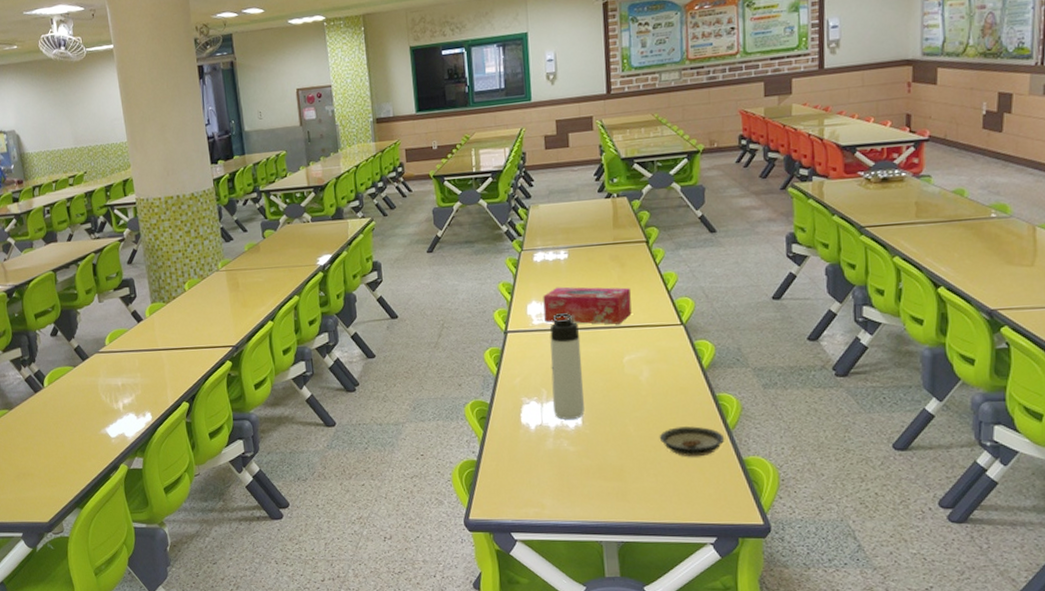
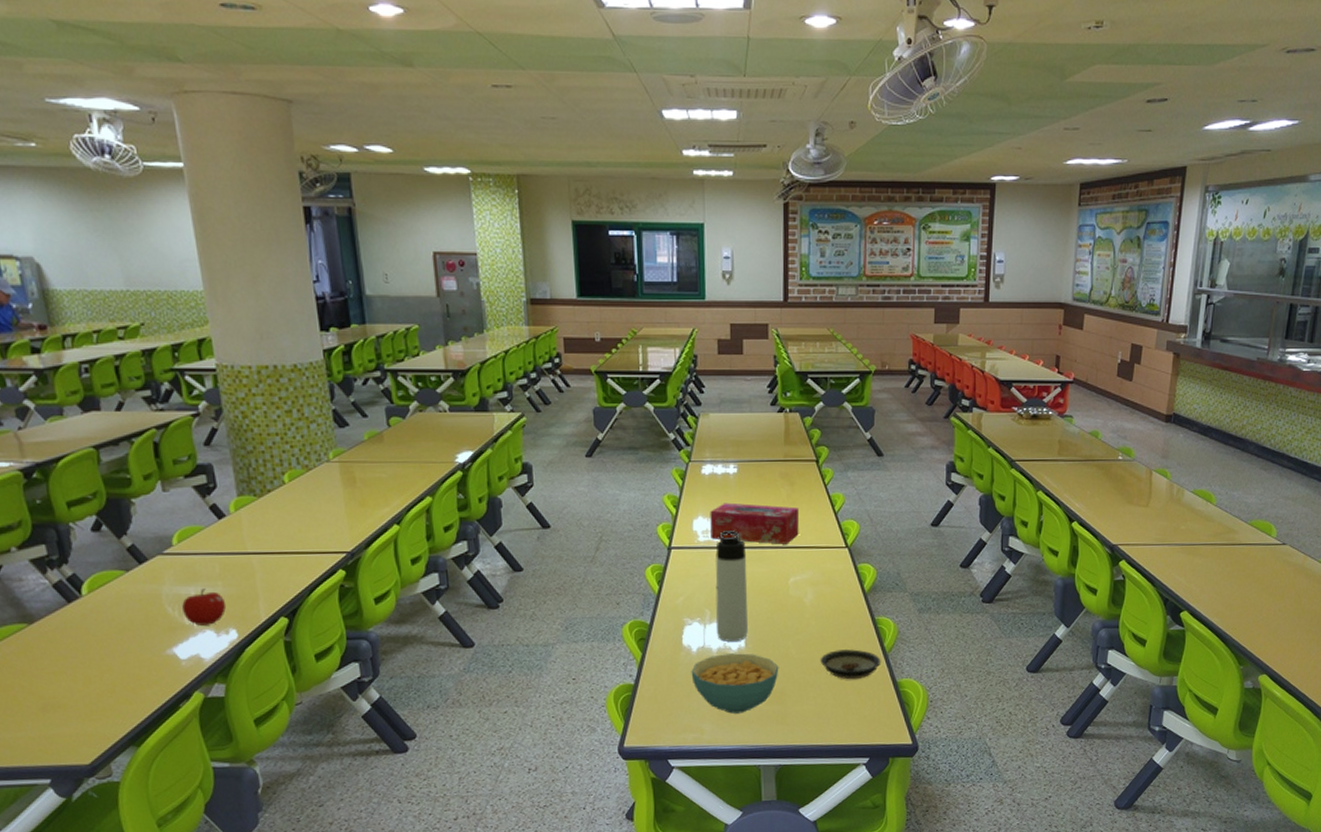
fruit: none [112,379,144,410] -> present [182,589,227,626]
cereal bowl: none [530,430,617,490] -> present [691,653,779,714]

